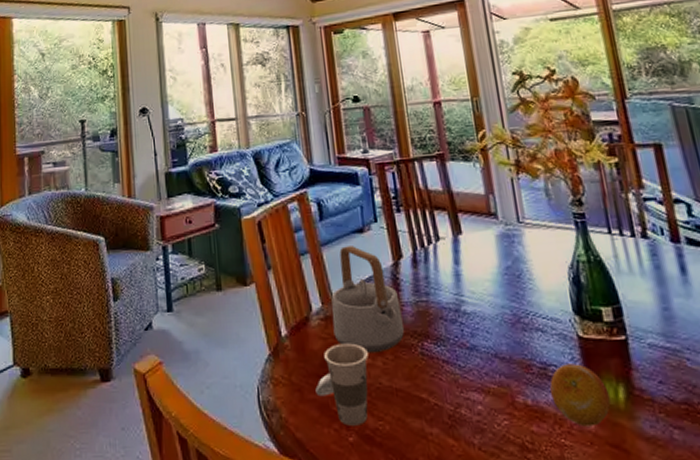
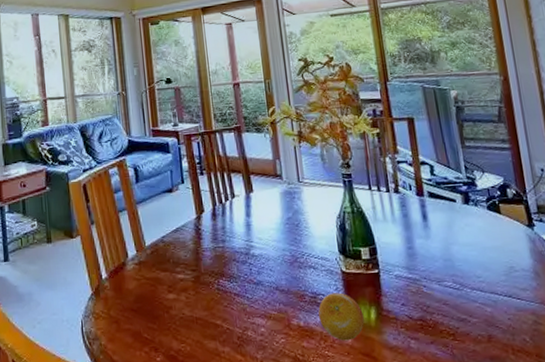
cup: present [315,343,368,426] -> none [130,282,174,349]
teapot: present [331,246,405,354] -> none [144,203,205,290]

